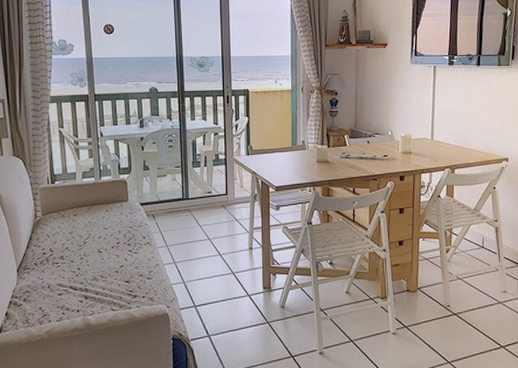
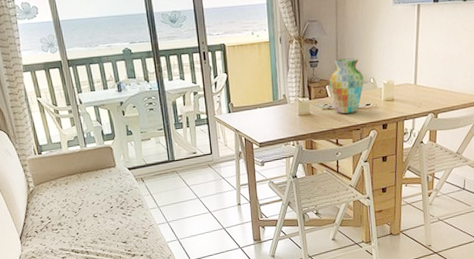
vase: none [348,111,382,163] -> present [329,58,364,114]

